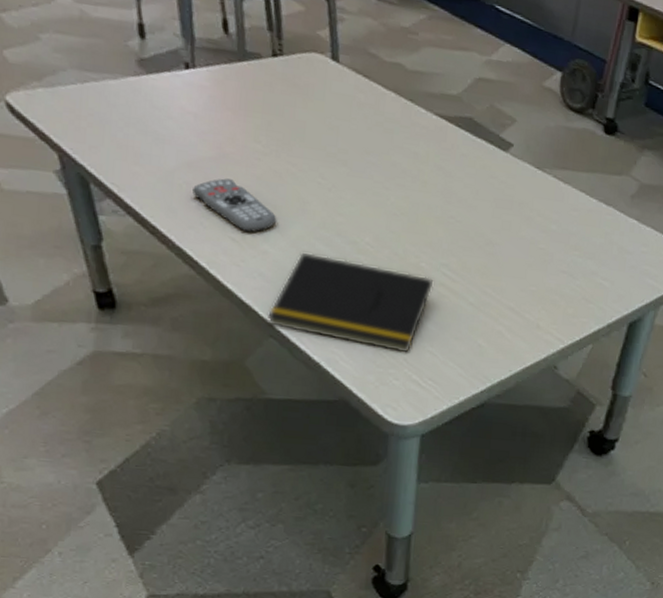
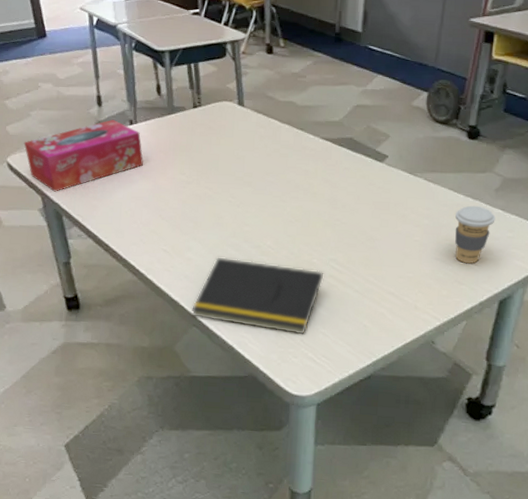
tissue box: none [30,58,204,150] -> present [24,119,143,192]
remote control: present [192,178,277,232] -> none [135,204,198,244]
coffee cup: none [584,212,630,279] -> present [455,205,496,263]

